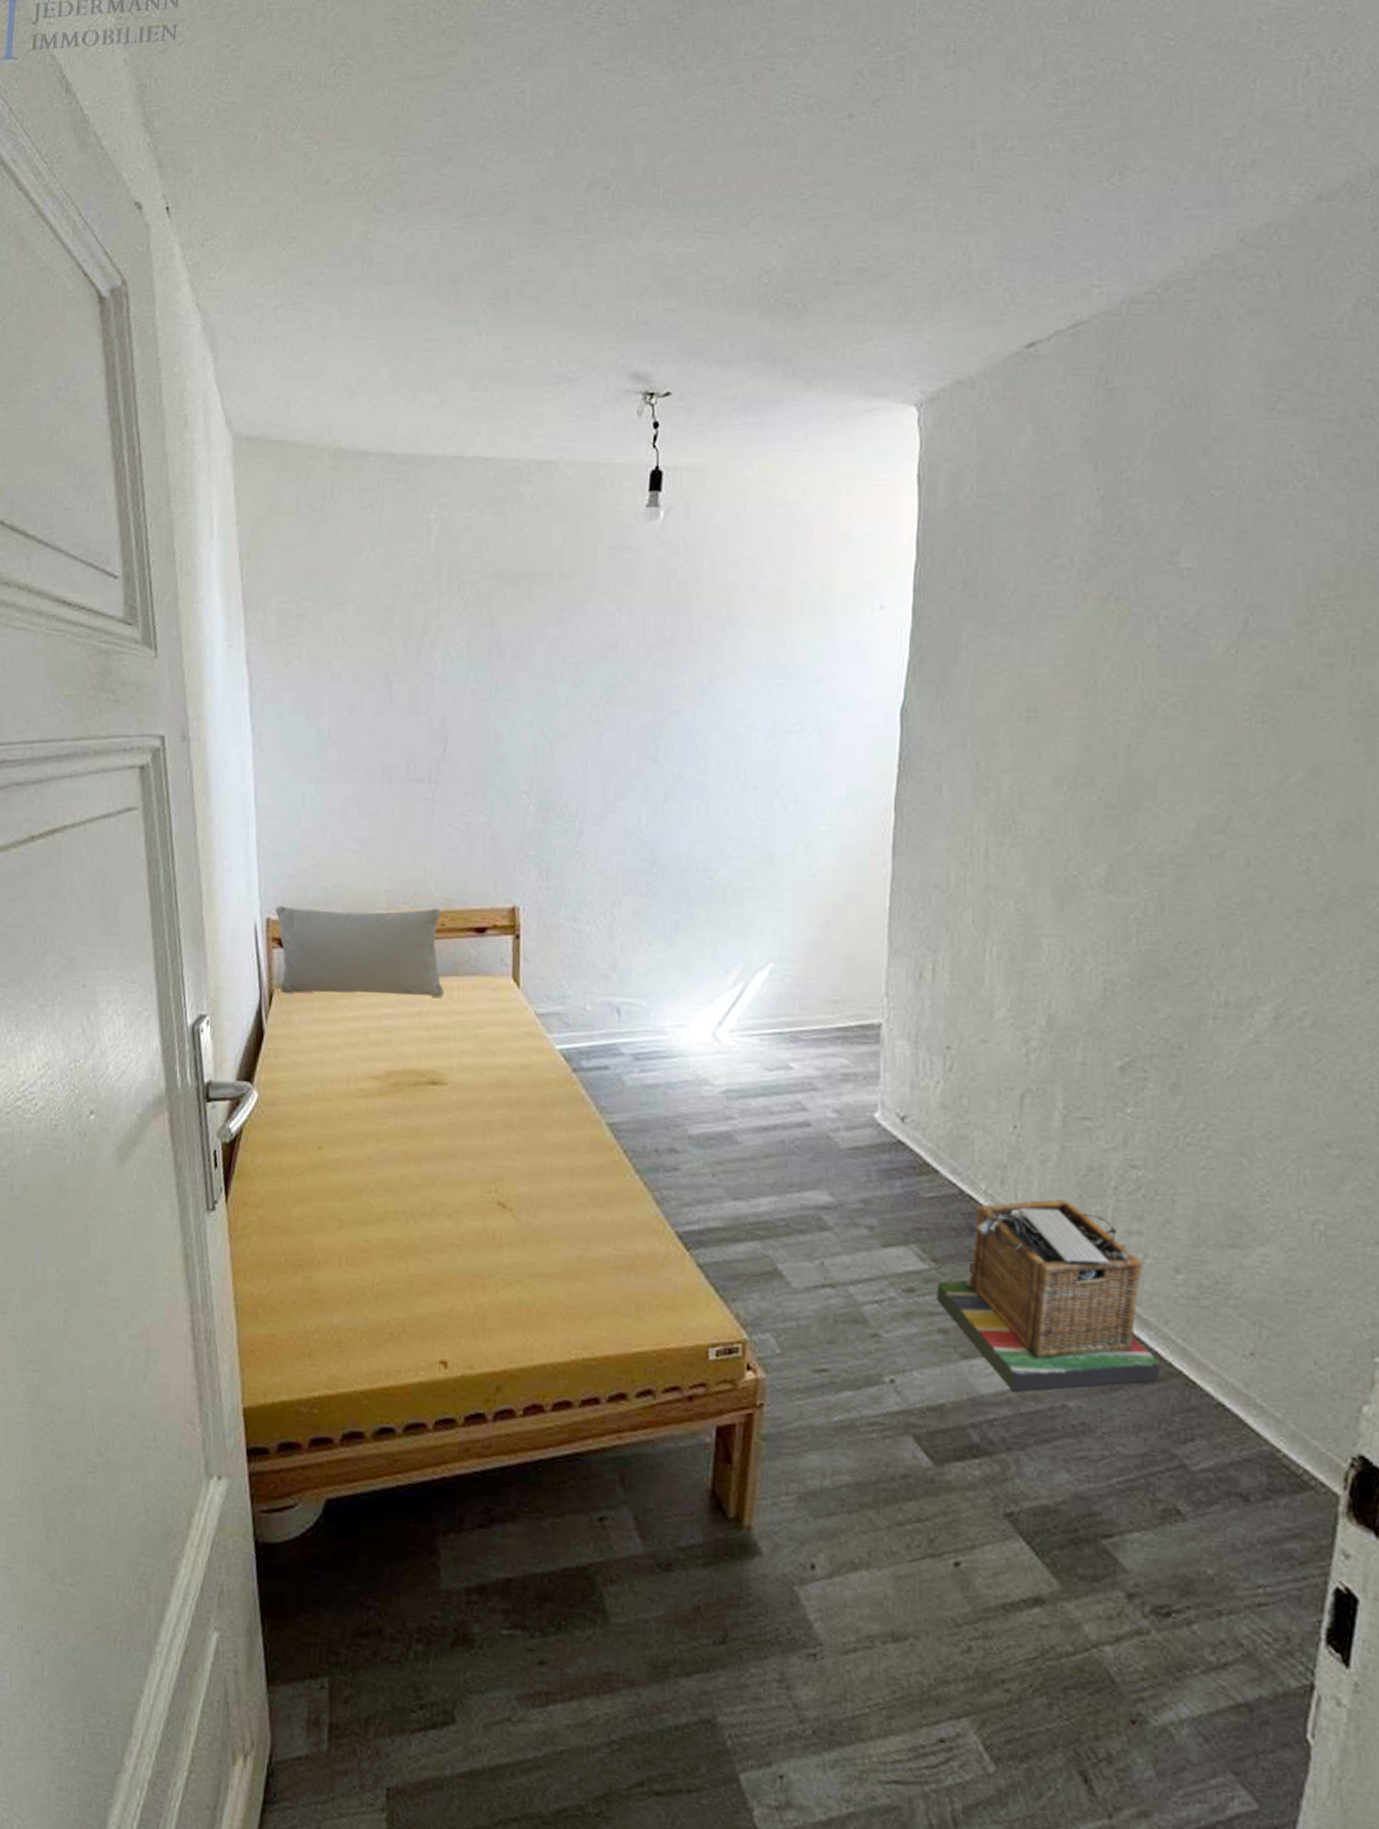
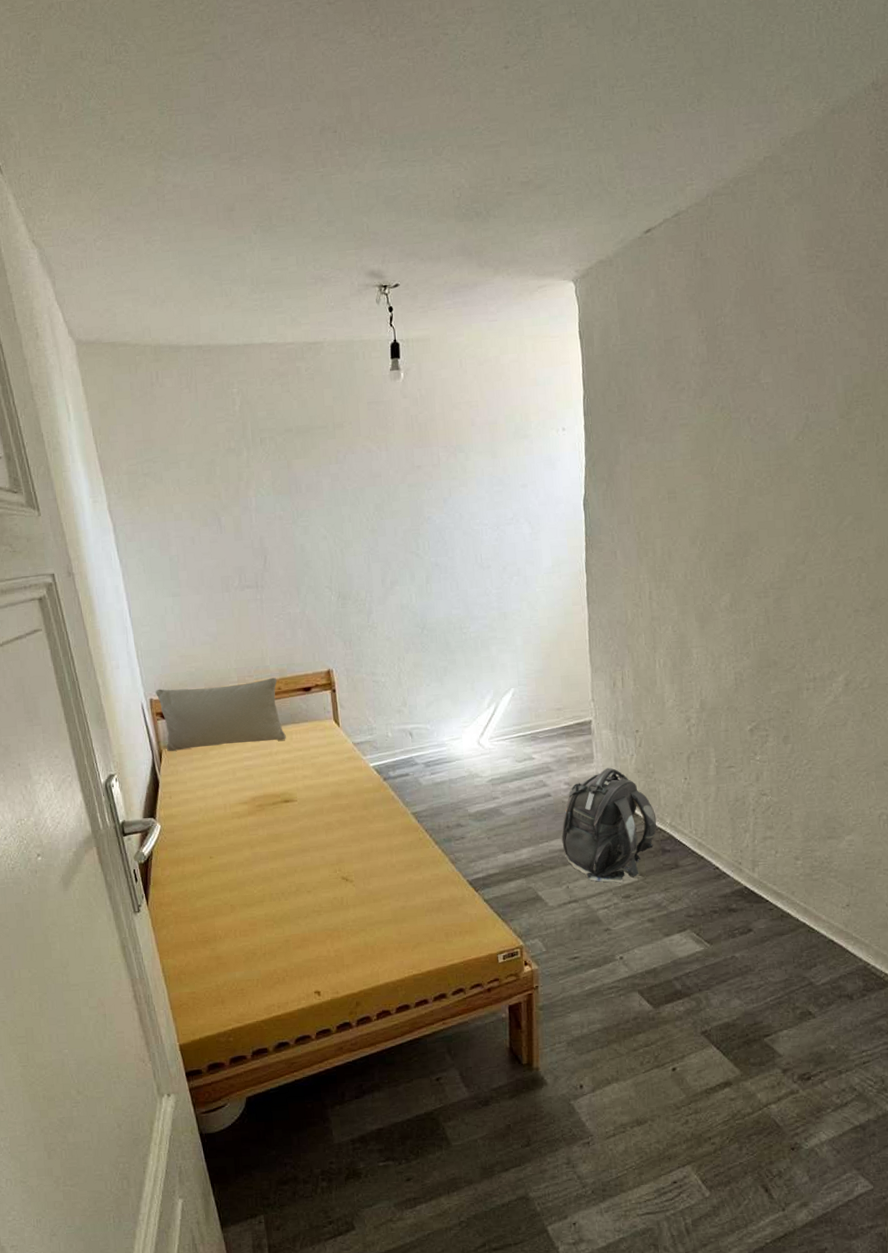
backpack: none [820,1095,966,1270] -> present [561,767,657,884]
clothes hamper: present [936,1199,1160,1392] -> none [644,823,791,953]

